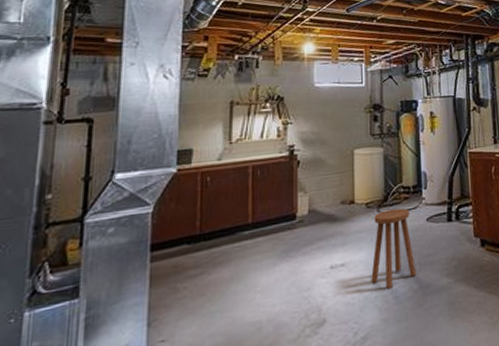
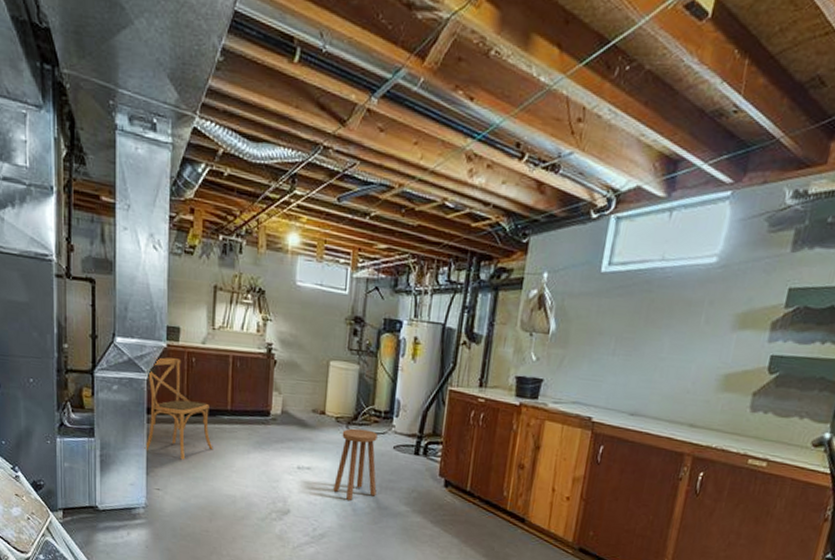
chair: none [146,182,233,297] -> present [144,357,213,460]

